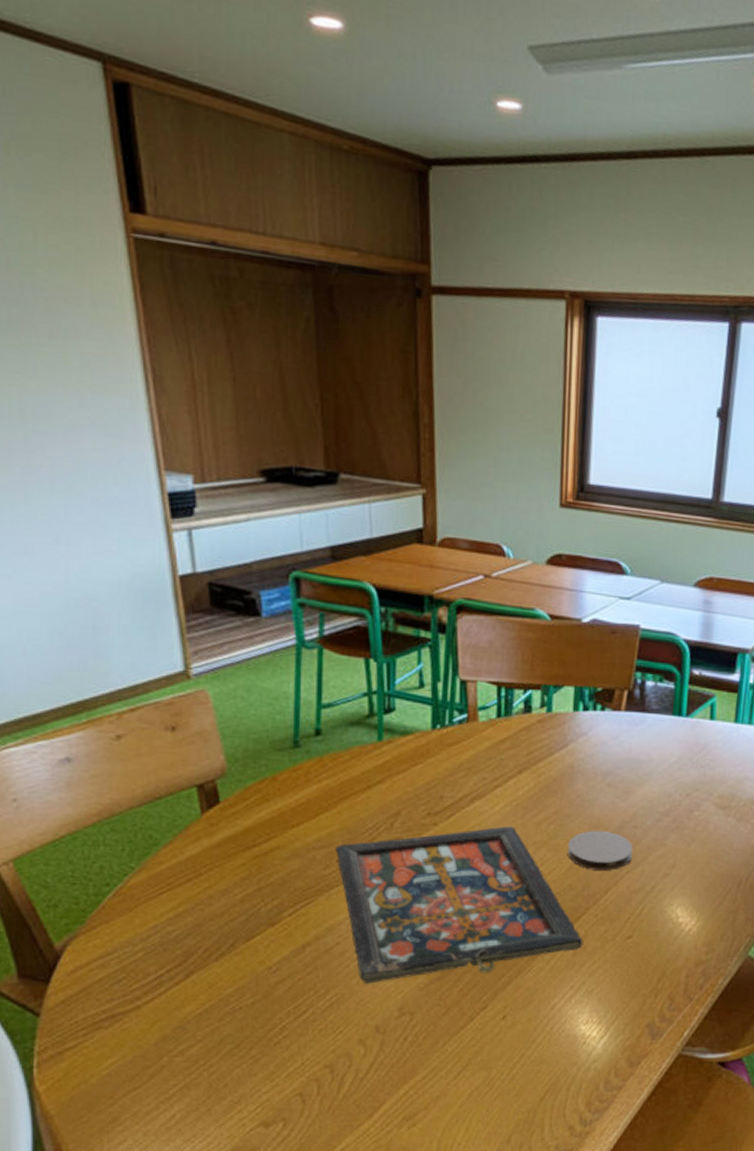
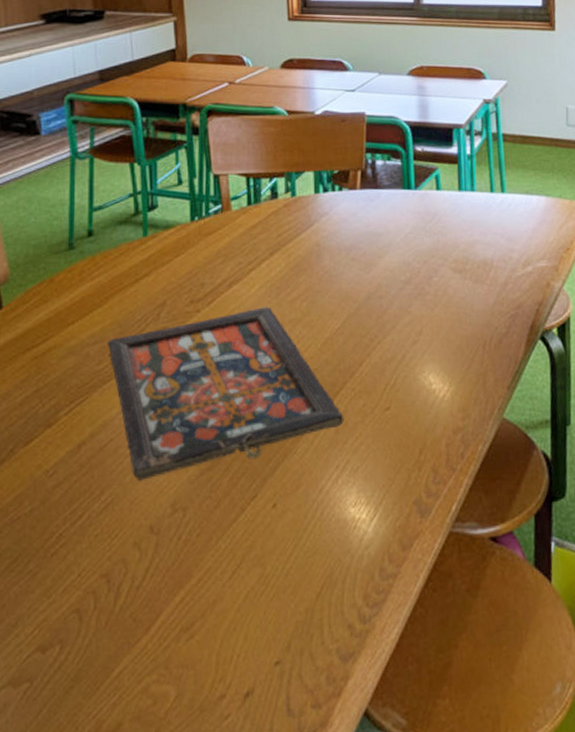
coaster: present [567,830,633,870] -> none [320,303,382,343]

